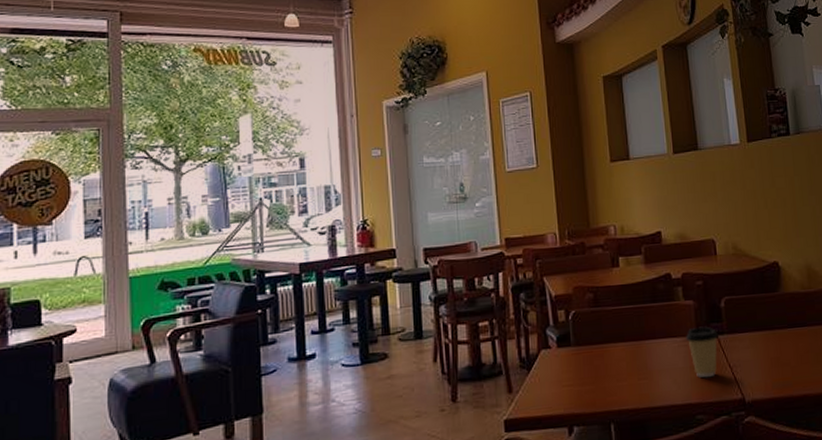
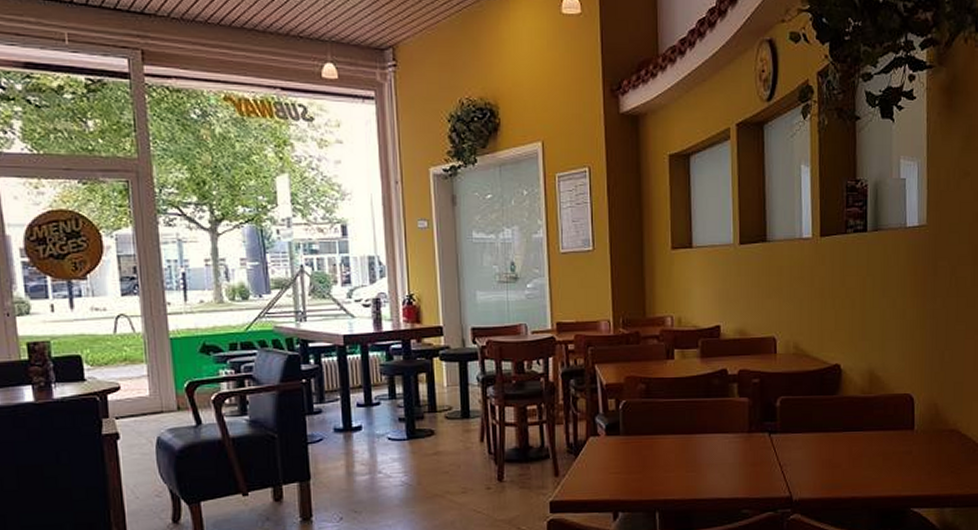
coffee cup: present [686,326,719,378] -> none [738,424,772,475]

